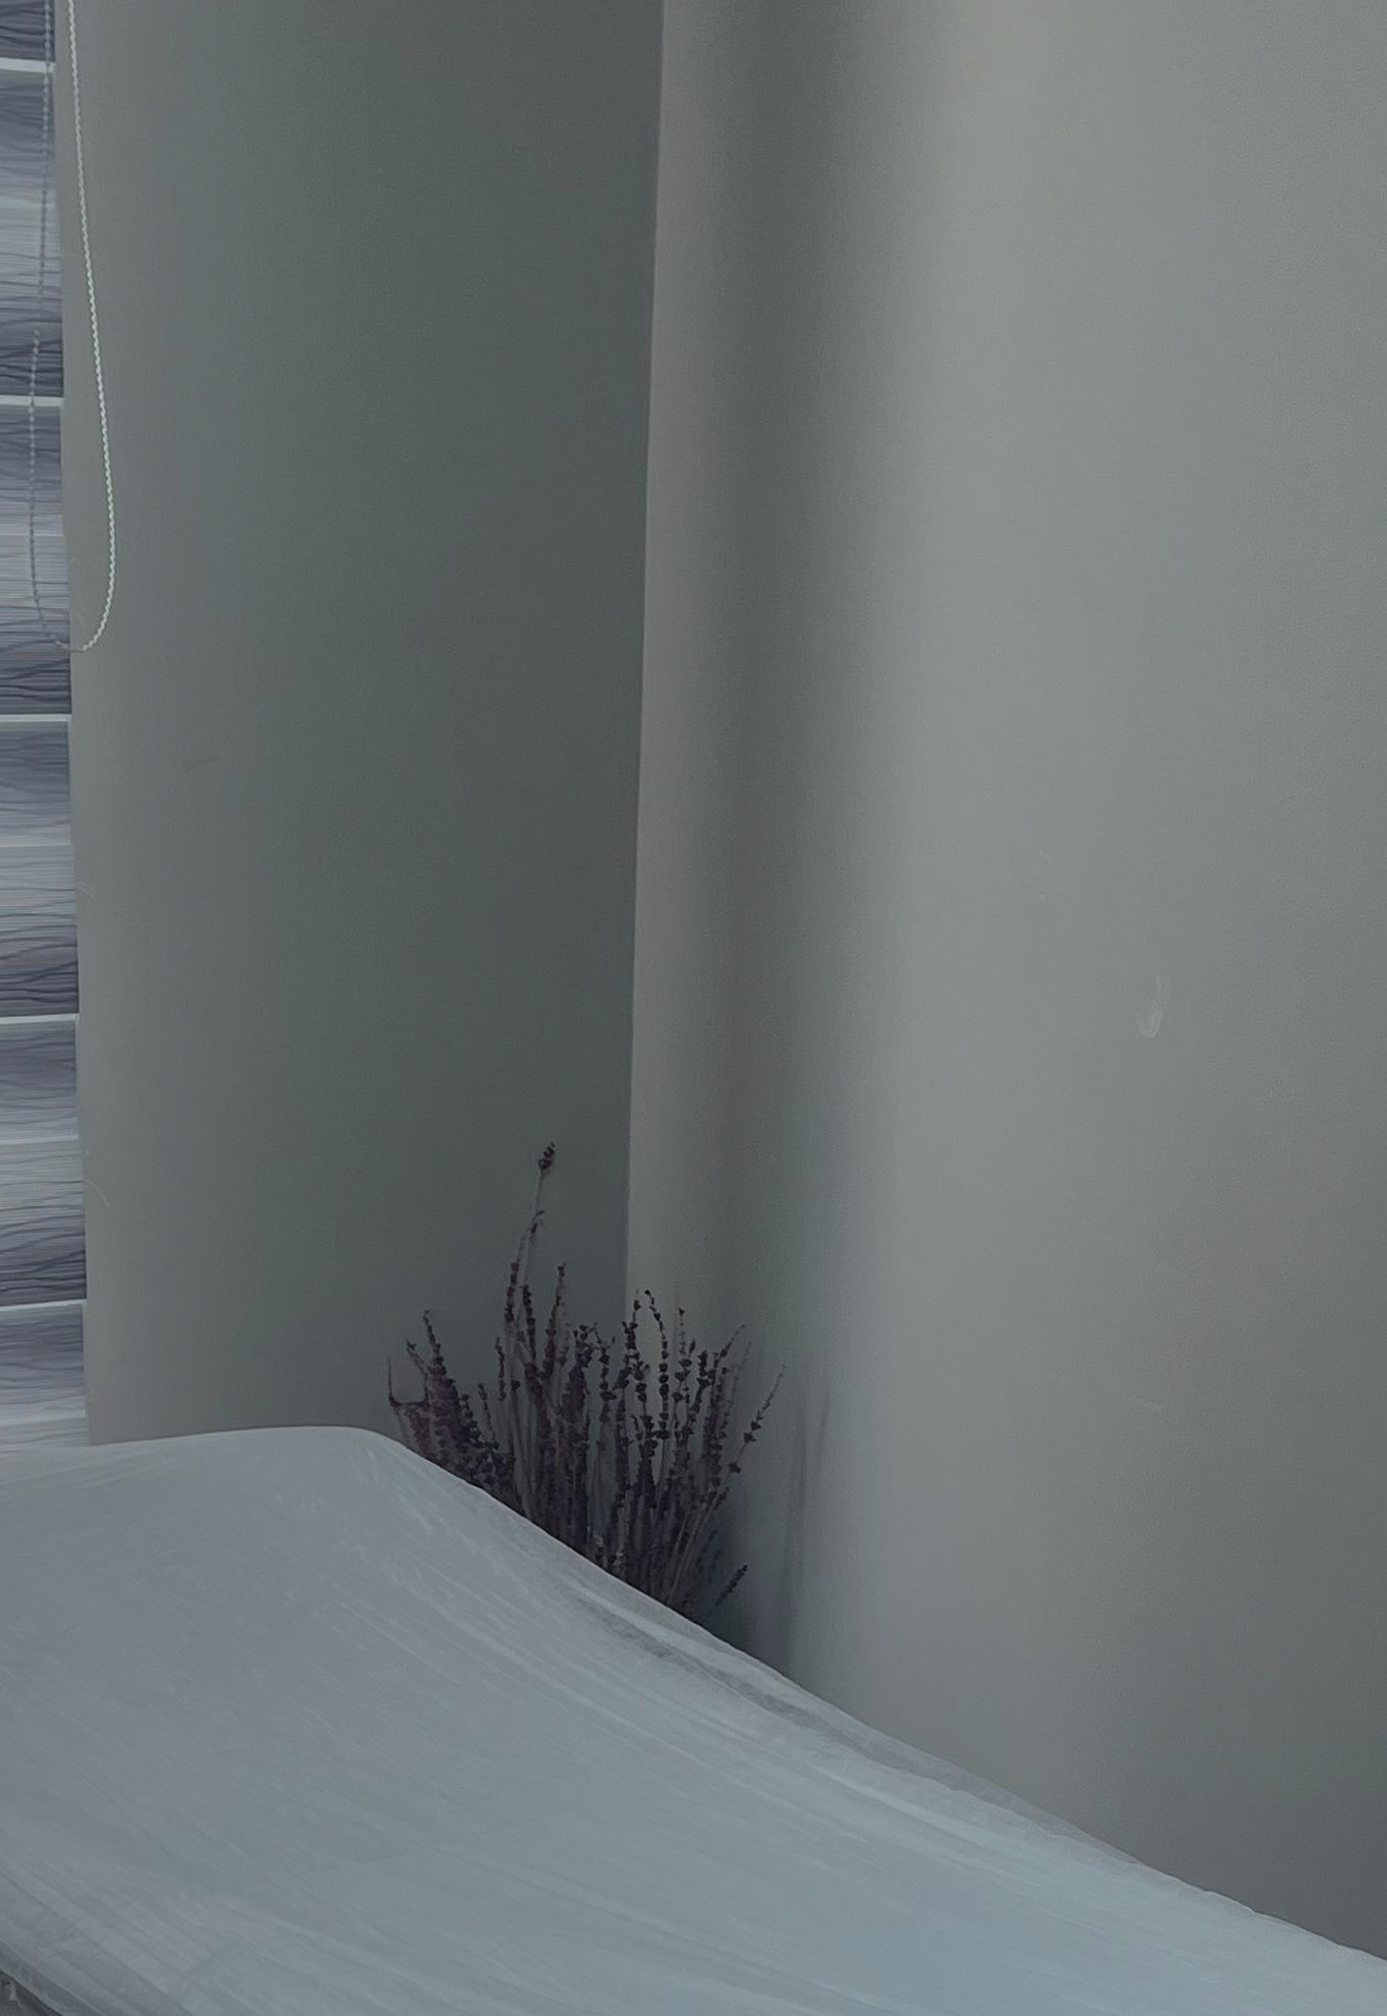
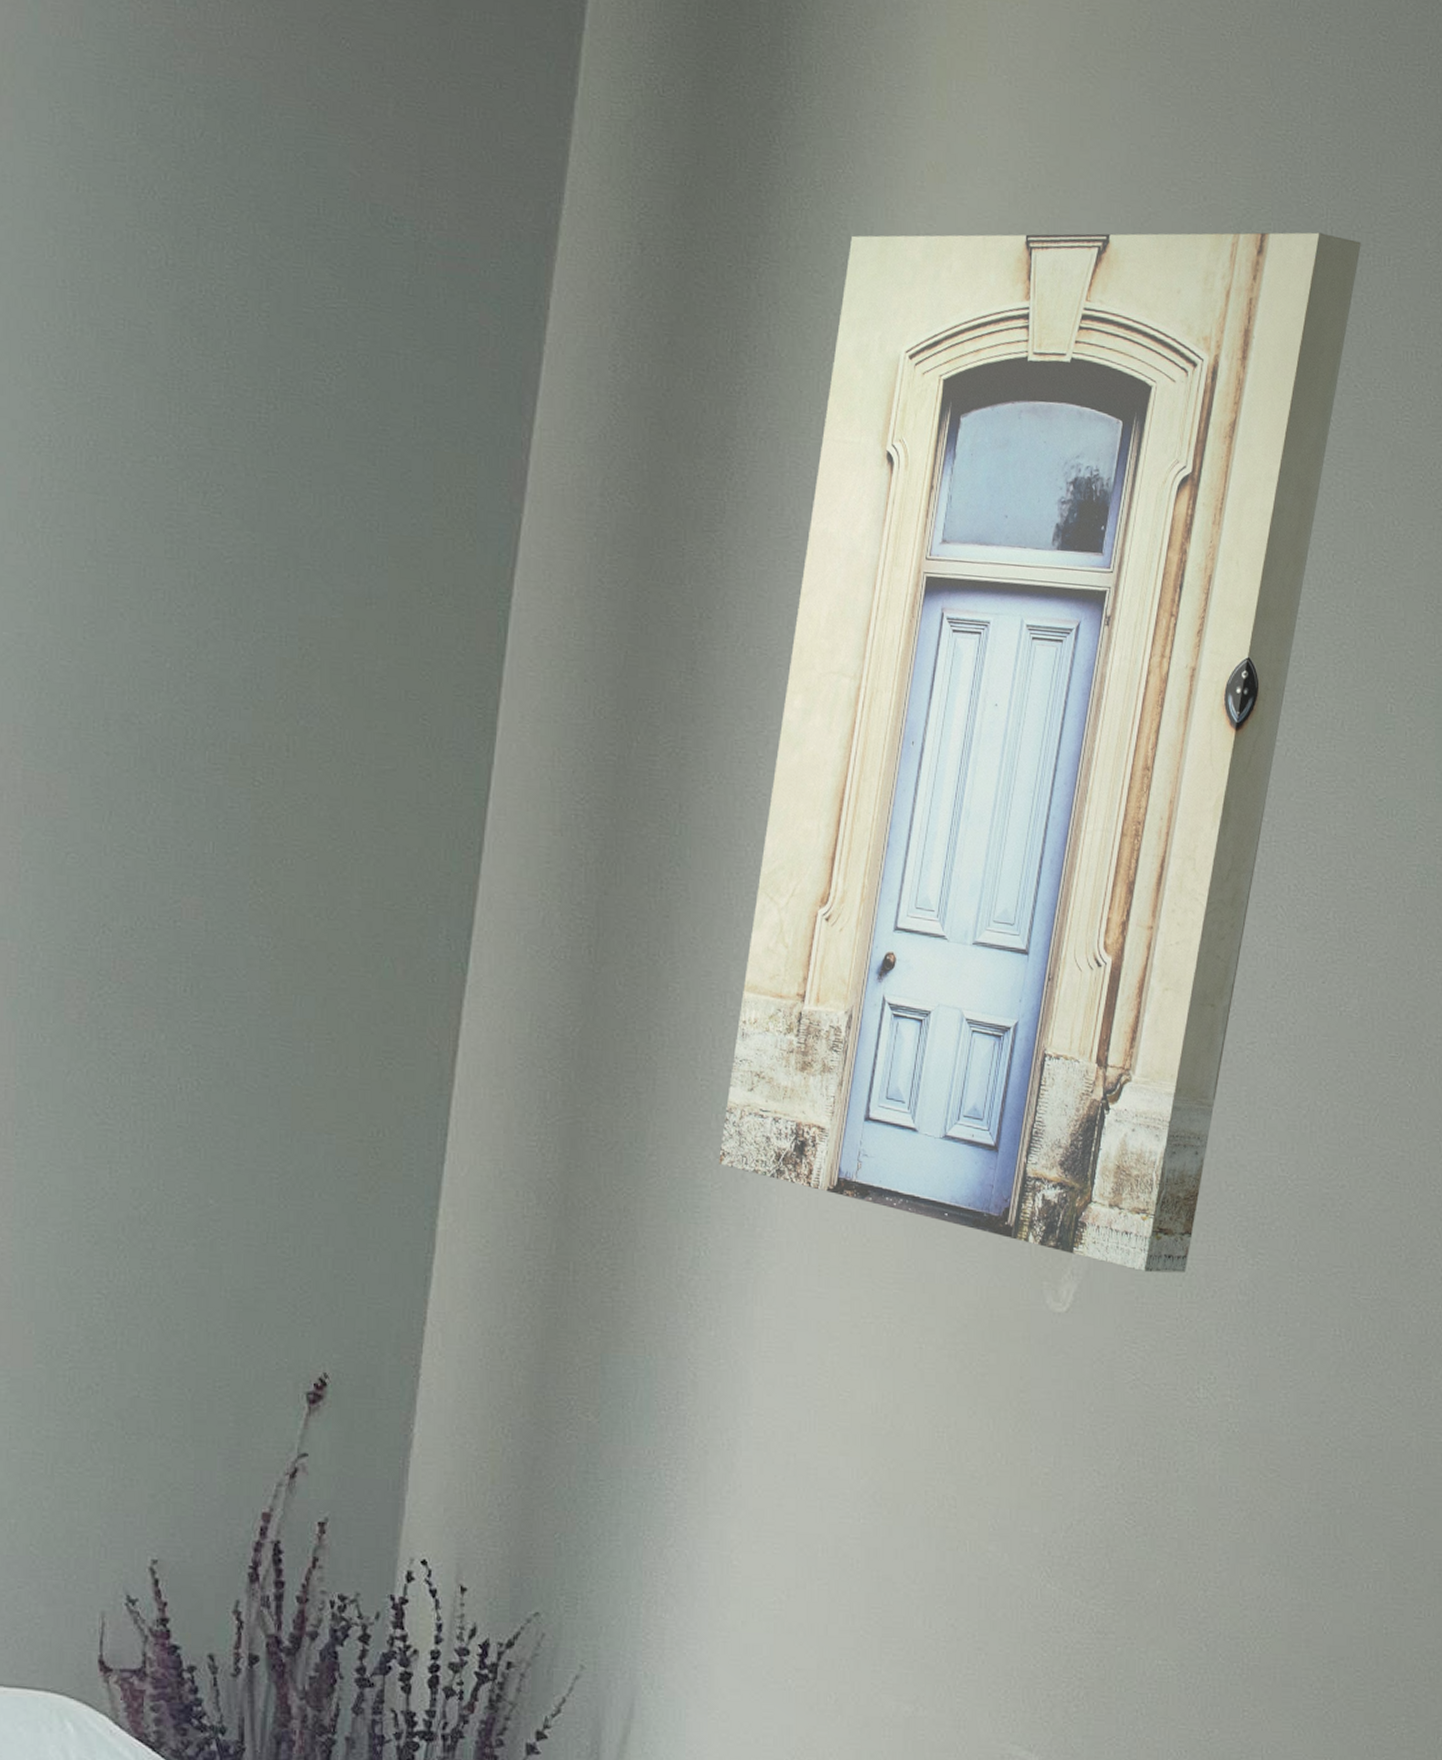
wall art: none [860,94,1334,998] -> present [719,232,1361,1274]

